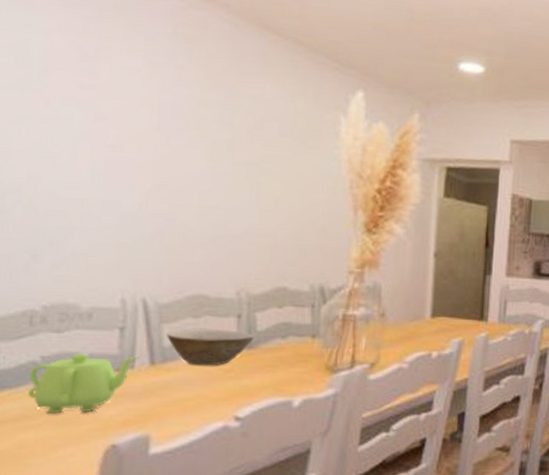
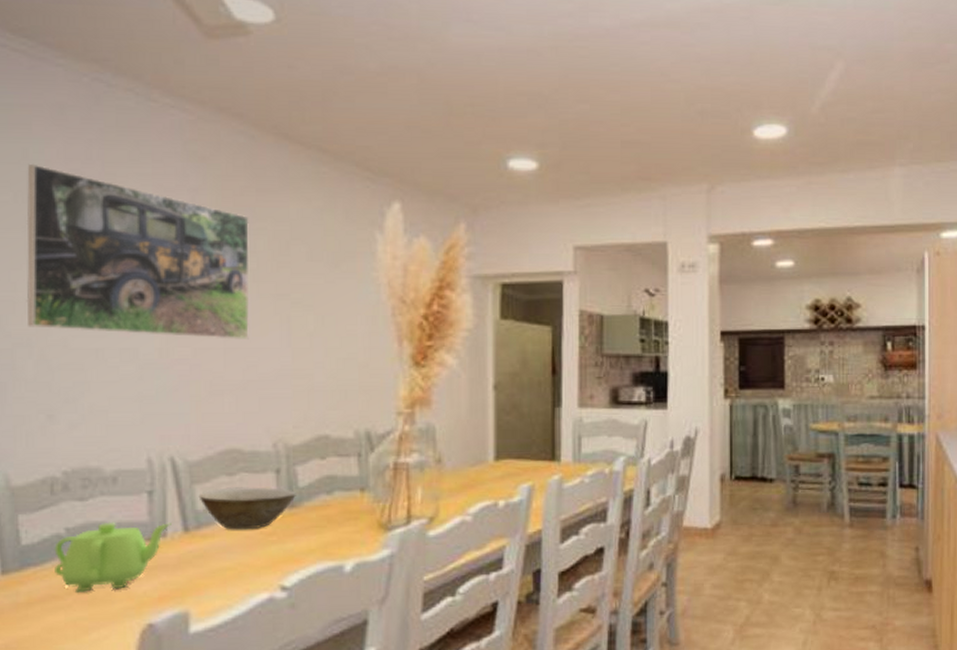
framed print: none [19,32,230,201] -> present [26,163,250,341]

